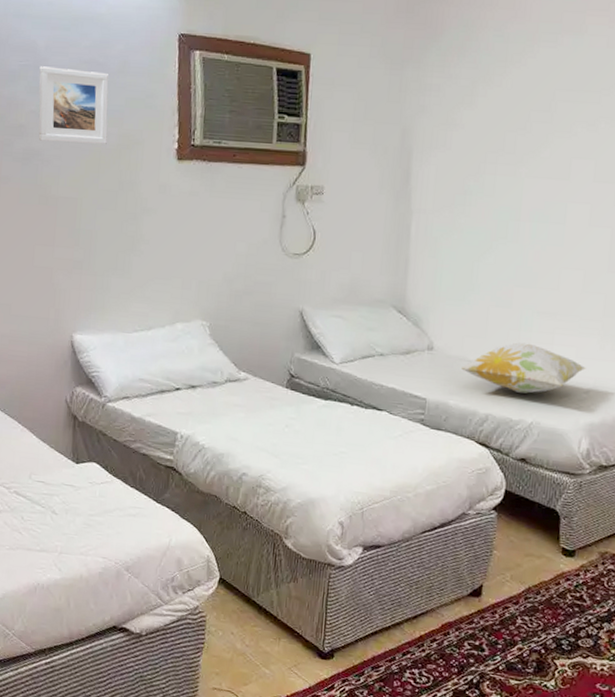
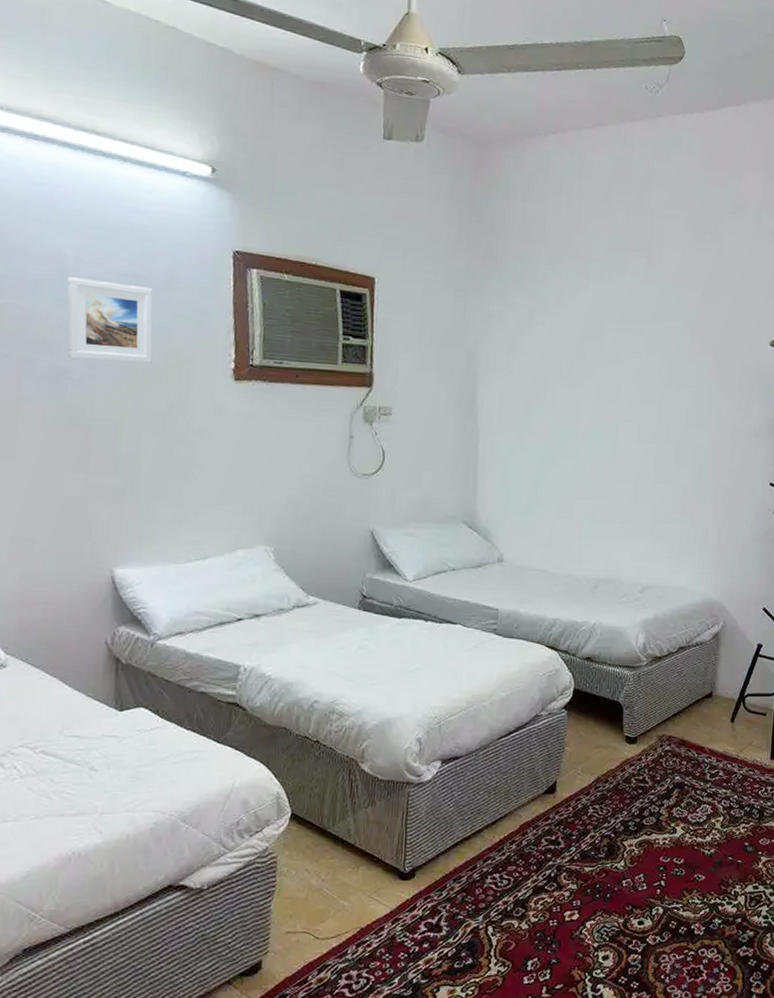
decorative pillow: present [461,342,586,394] -> none [530,550,640,597]

